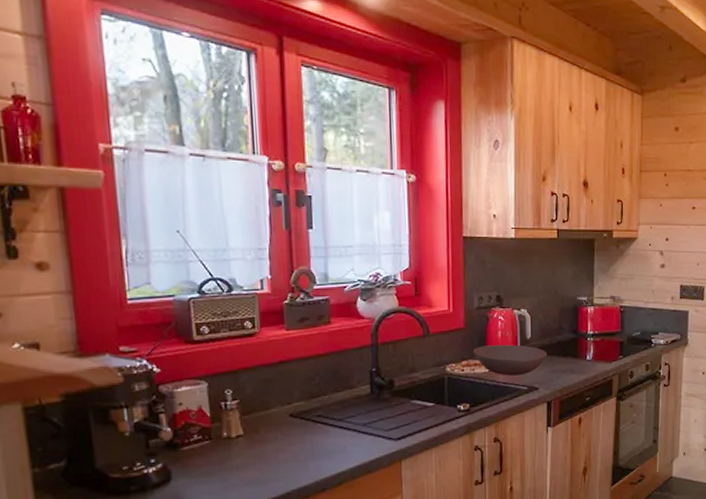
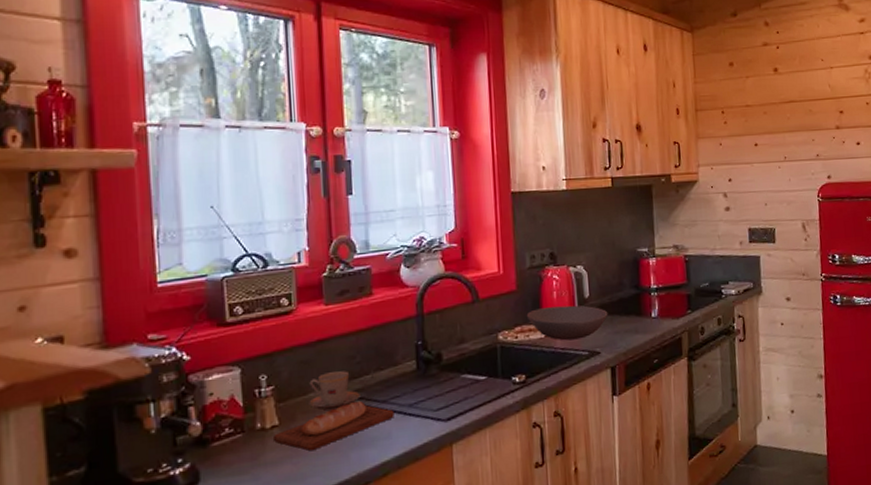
bread loaf: none [237,417,349,459] -> present [272,400,394,450]
teacup: none [271,390,319,425] -> present [309,371,361,410]

